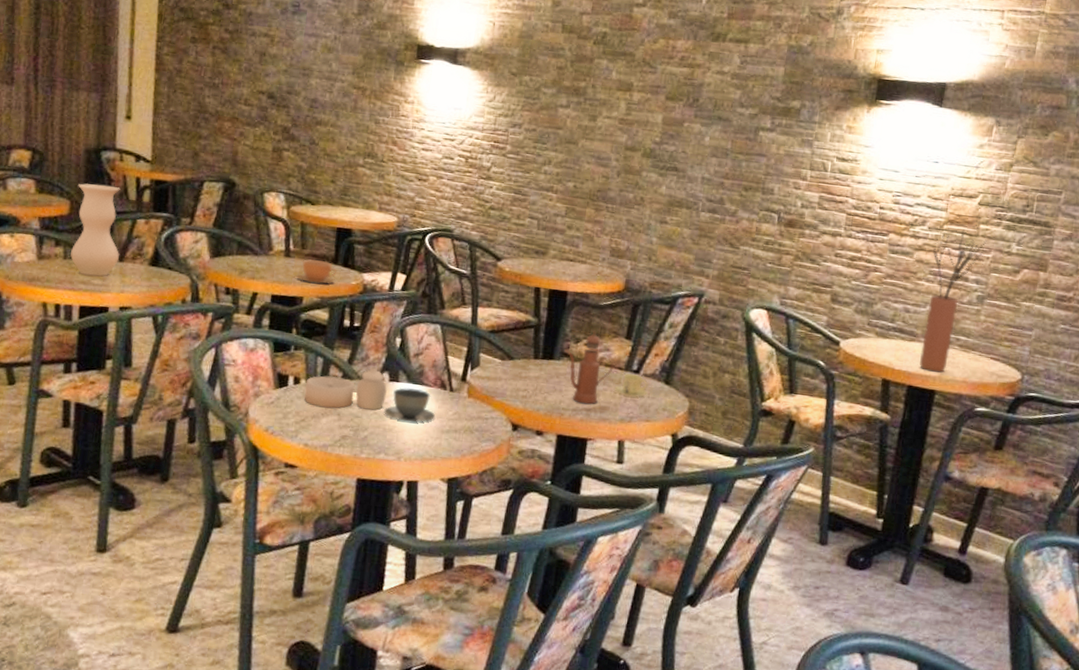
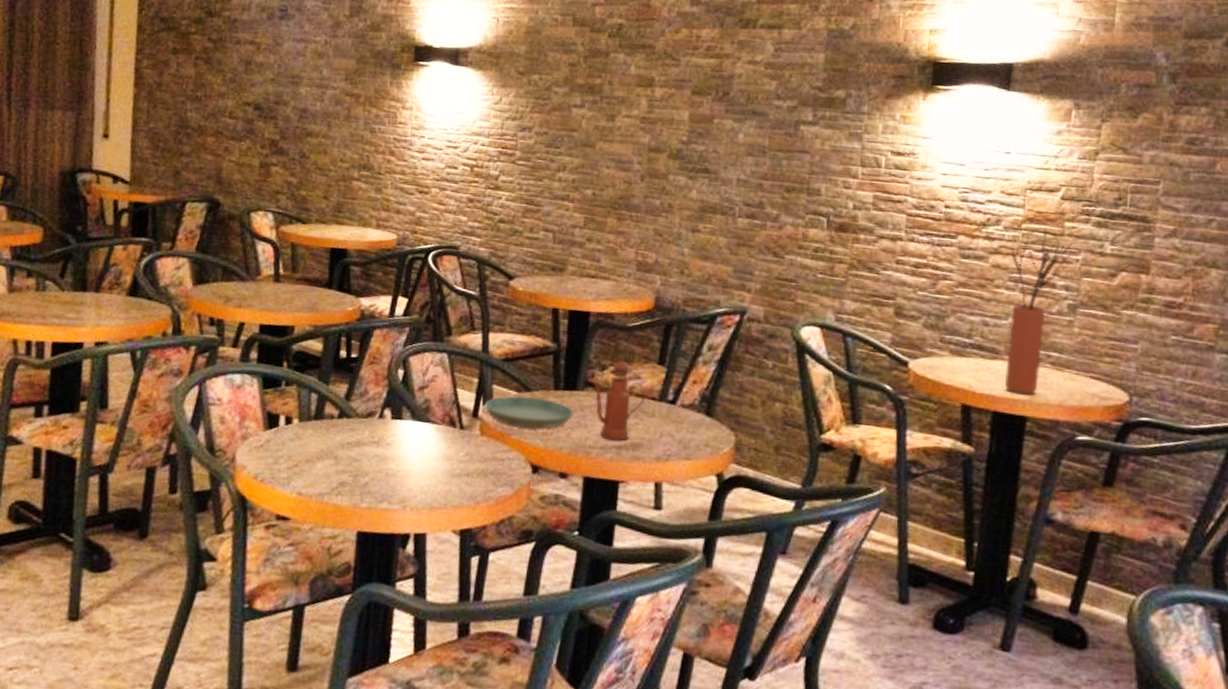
vase: present [70,183,121,277] -> none [43,208,97,310]
teacup: present [296,259,337,284] -> none [287,284,332,310]
sugar bowl: present [304,366,387,411] -> none [297,402,389,453]
teacup: present [384,387,435,423] -> none [386,425,444,466]
saucer: none [472,363,550,393] -> present [485,395,574,430]
cup and saucer: present [615,373,648,397] -> none [648,404,687,432]

